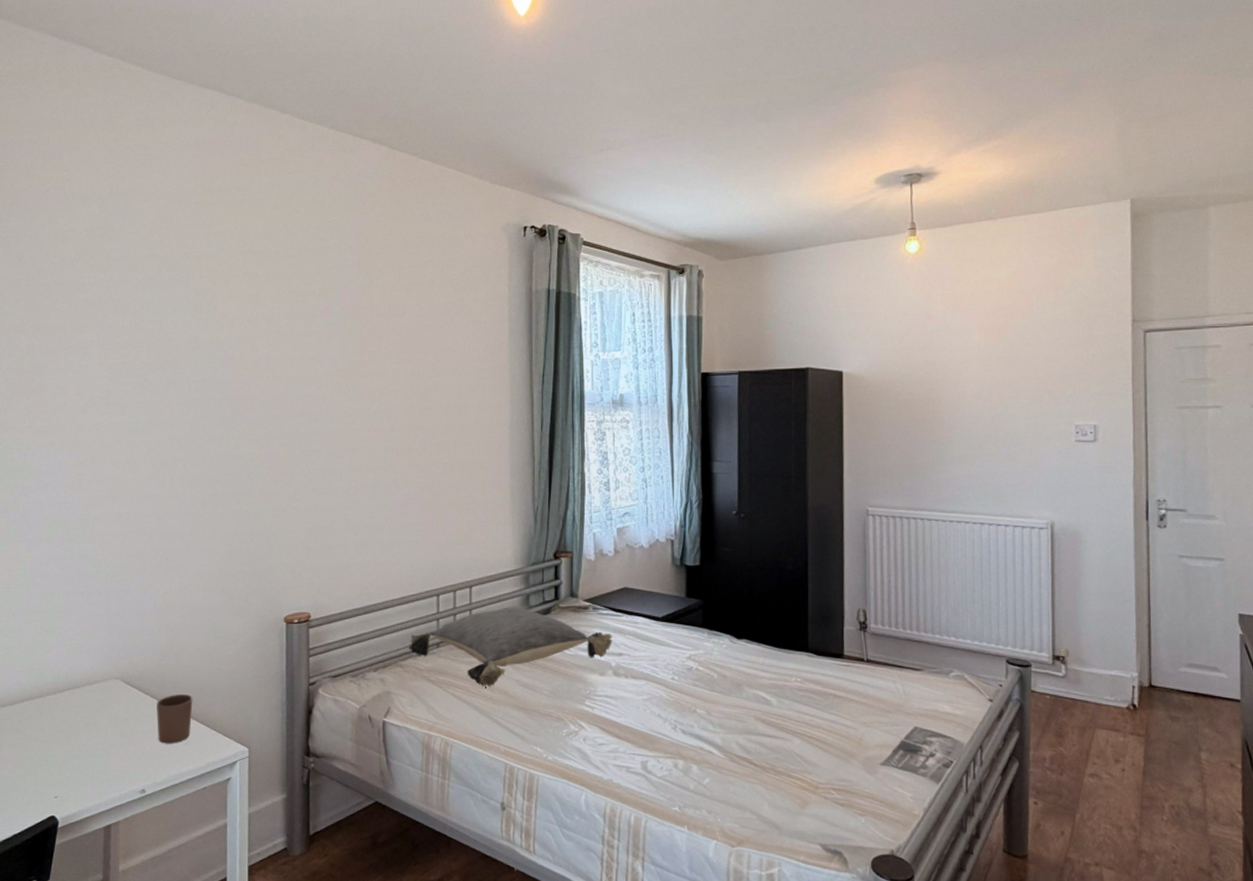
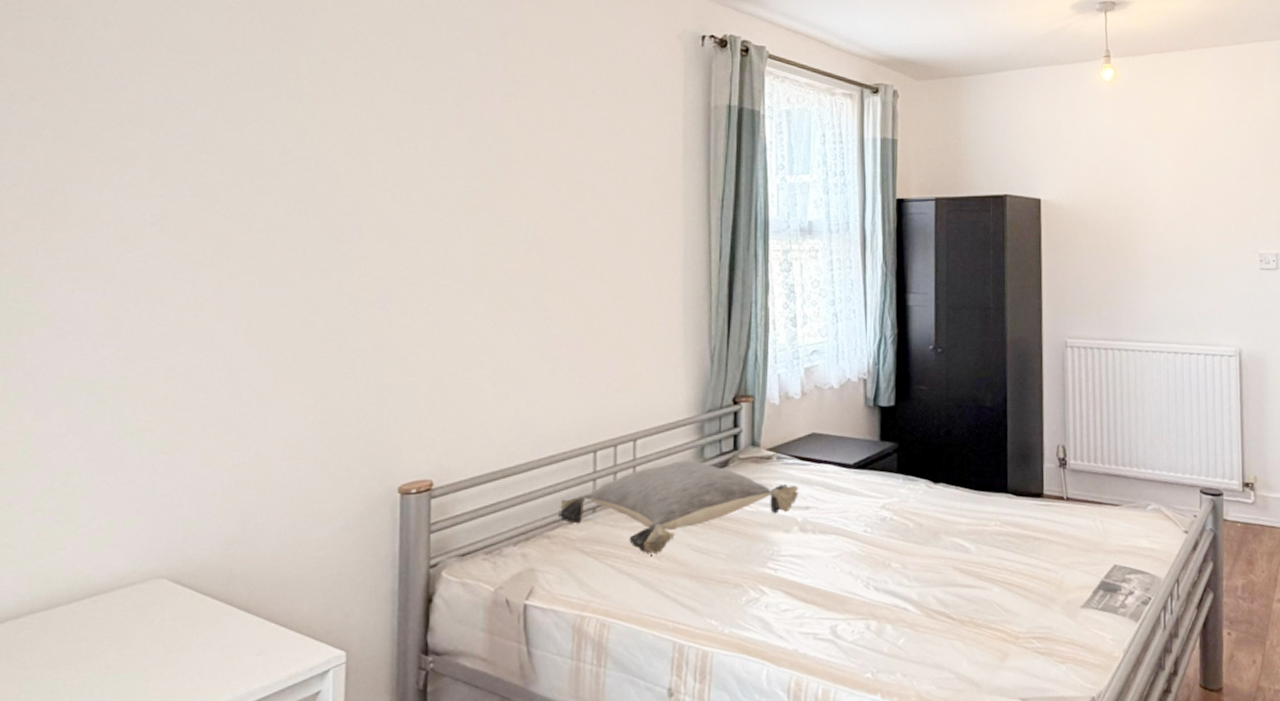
mug: present [157,694,193,744] -> none [218,591,271,656]

